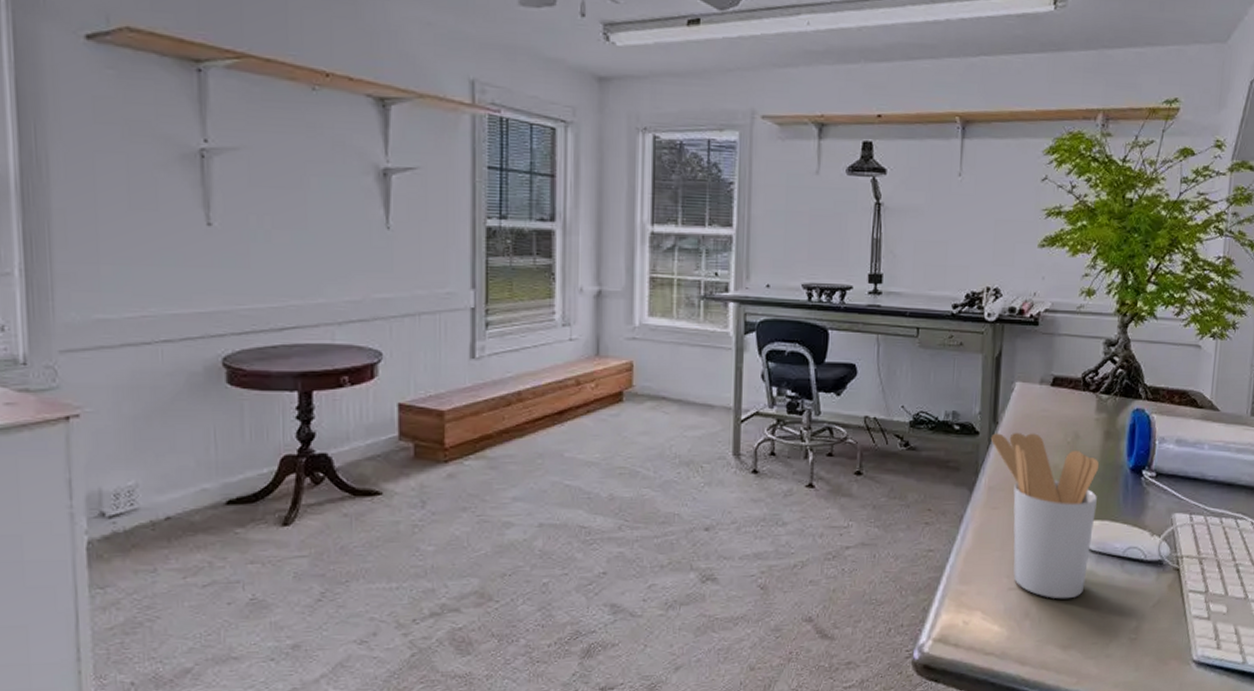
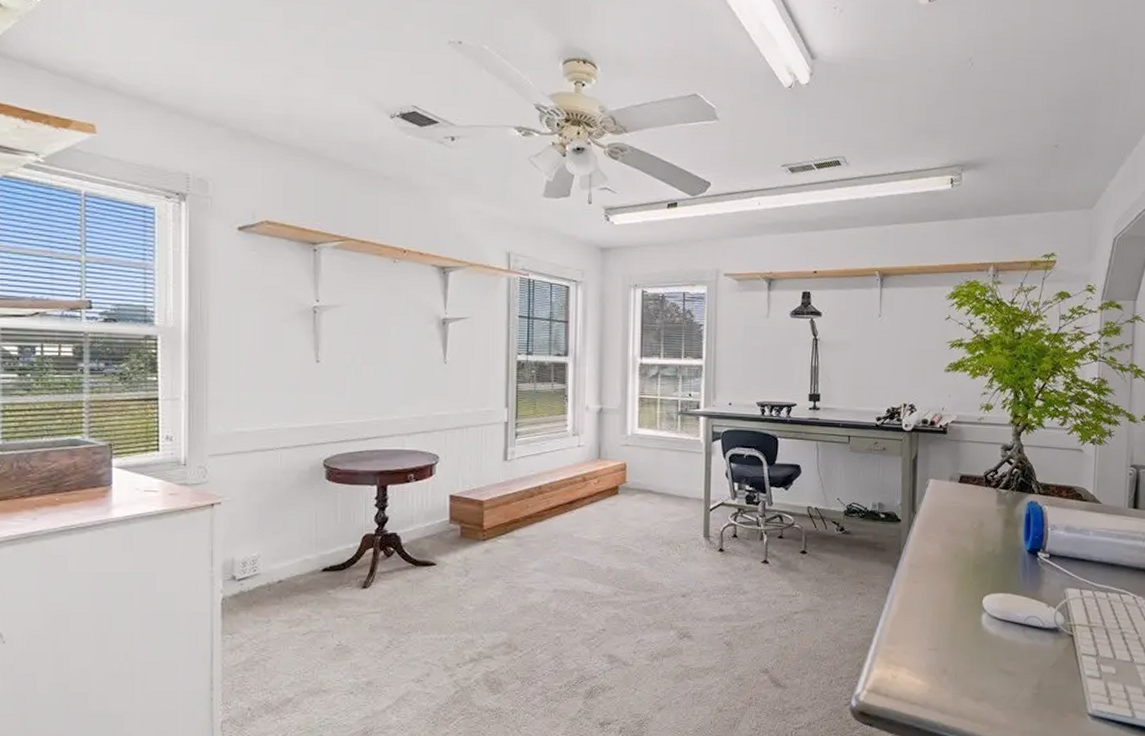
utensil holder: present [990,432,1100,599] -> none [910,520,1002,659]

